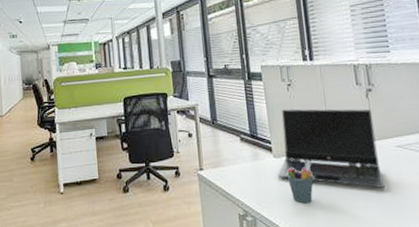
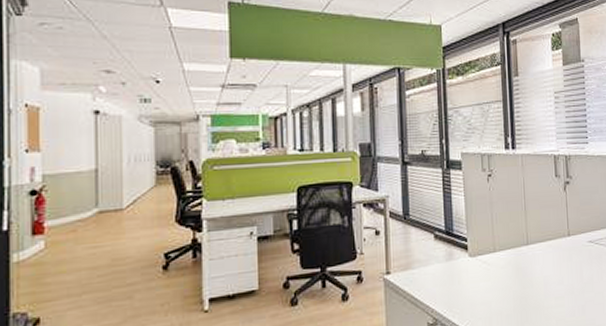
laptop computer: present [277,108,386,188] -> none [471,202,576,286]
pen holder: present [286,160,314,204] -> none [481,259,508,307]

